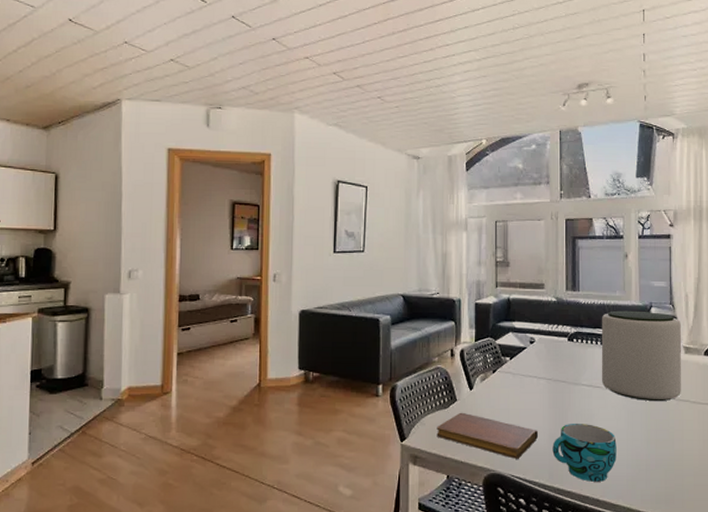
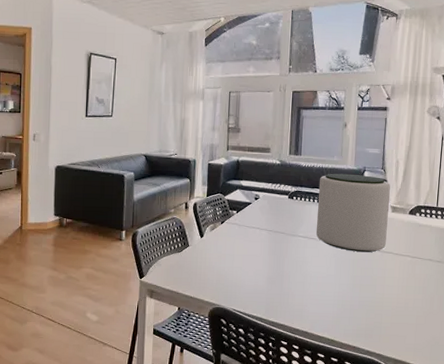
notebook: present [437,412,538,459] -> none [170,256,258,296]
cup: present [552,423,617,482] -> none [269,268,326,317]

